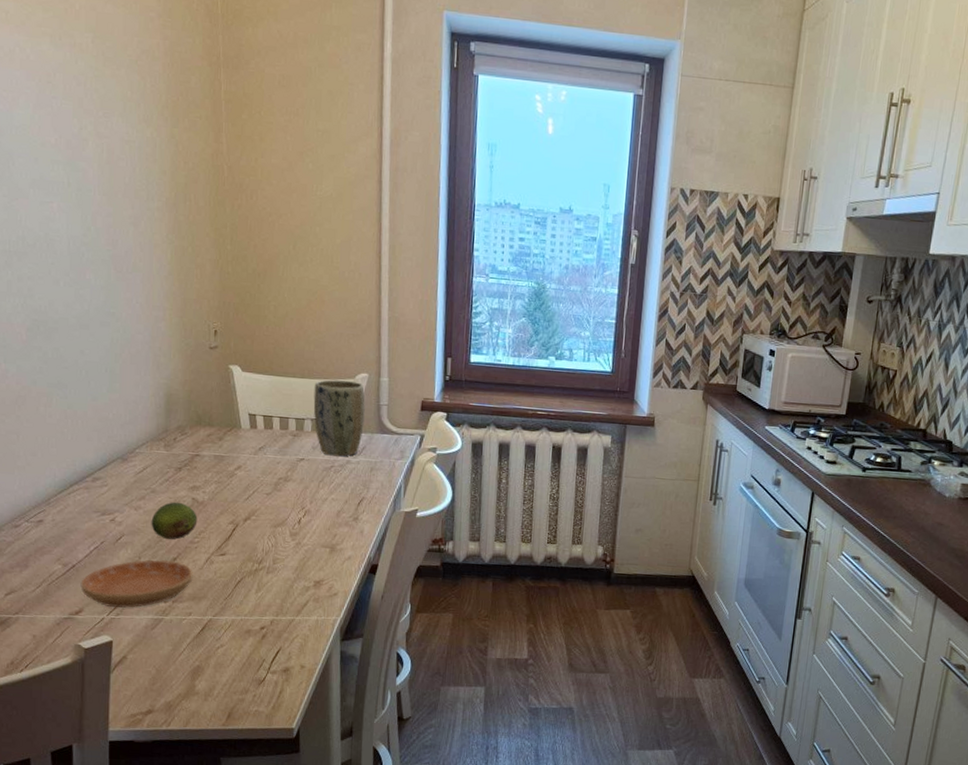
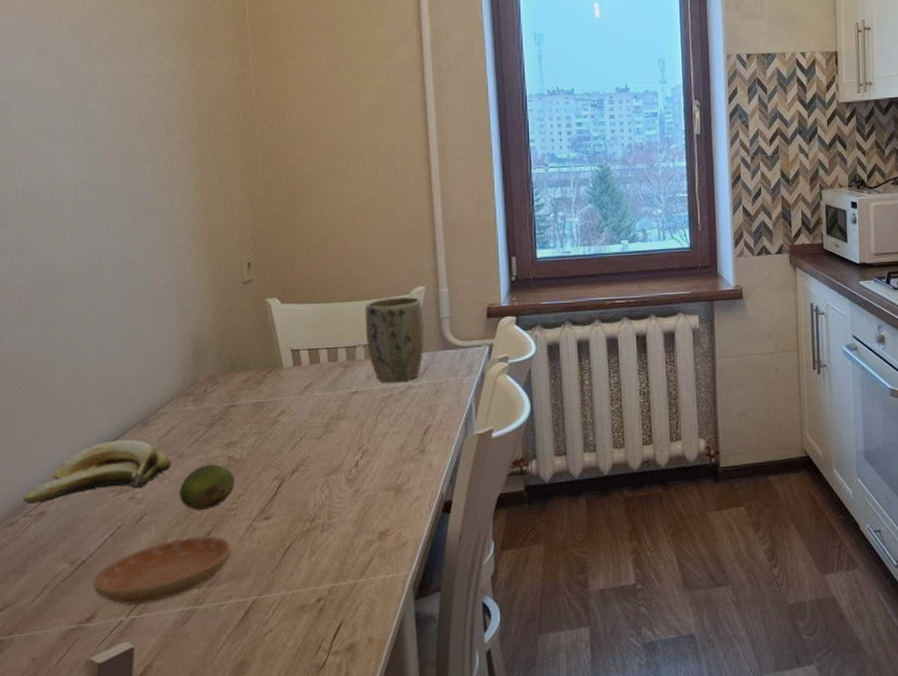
banana: none [25,469,145,513] -> present [22,439,171,504]

